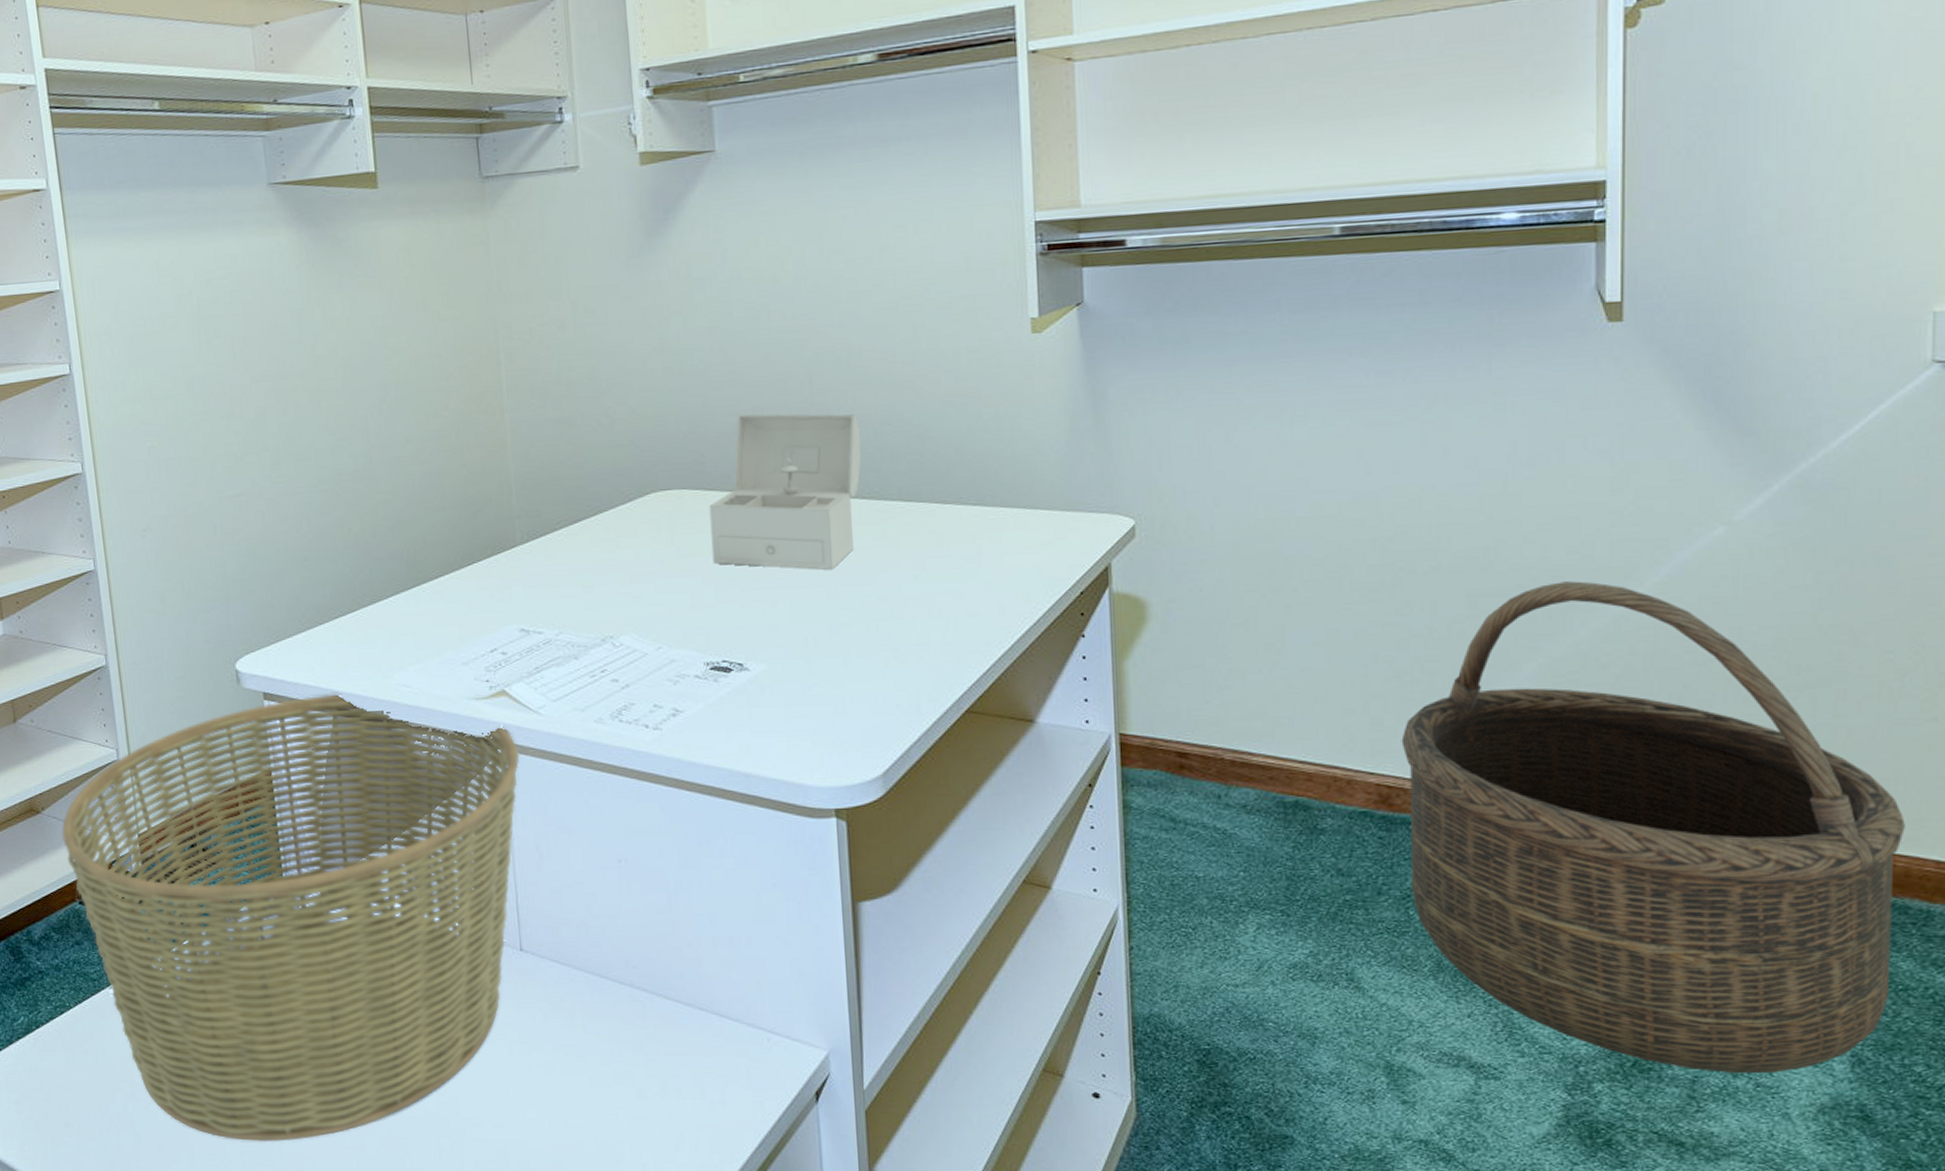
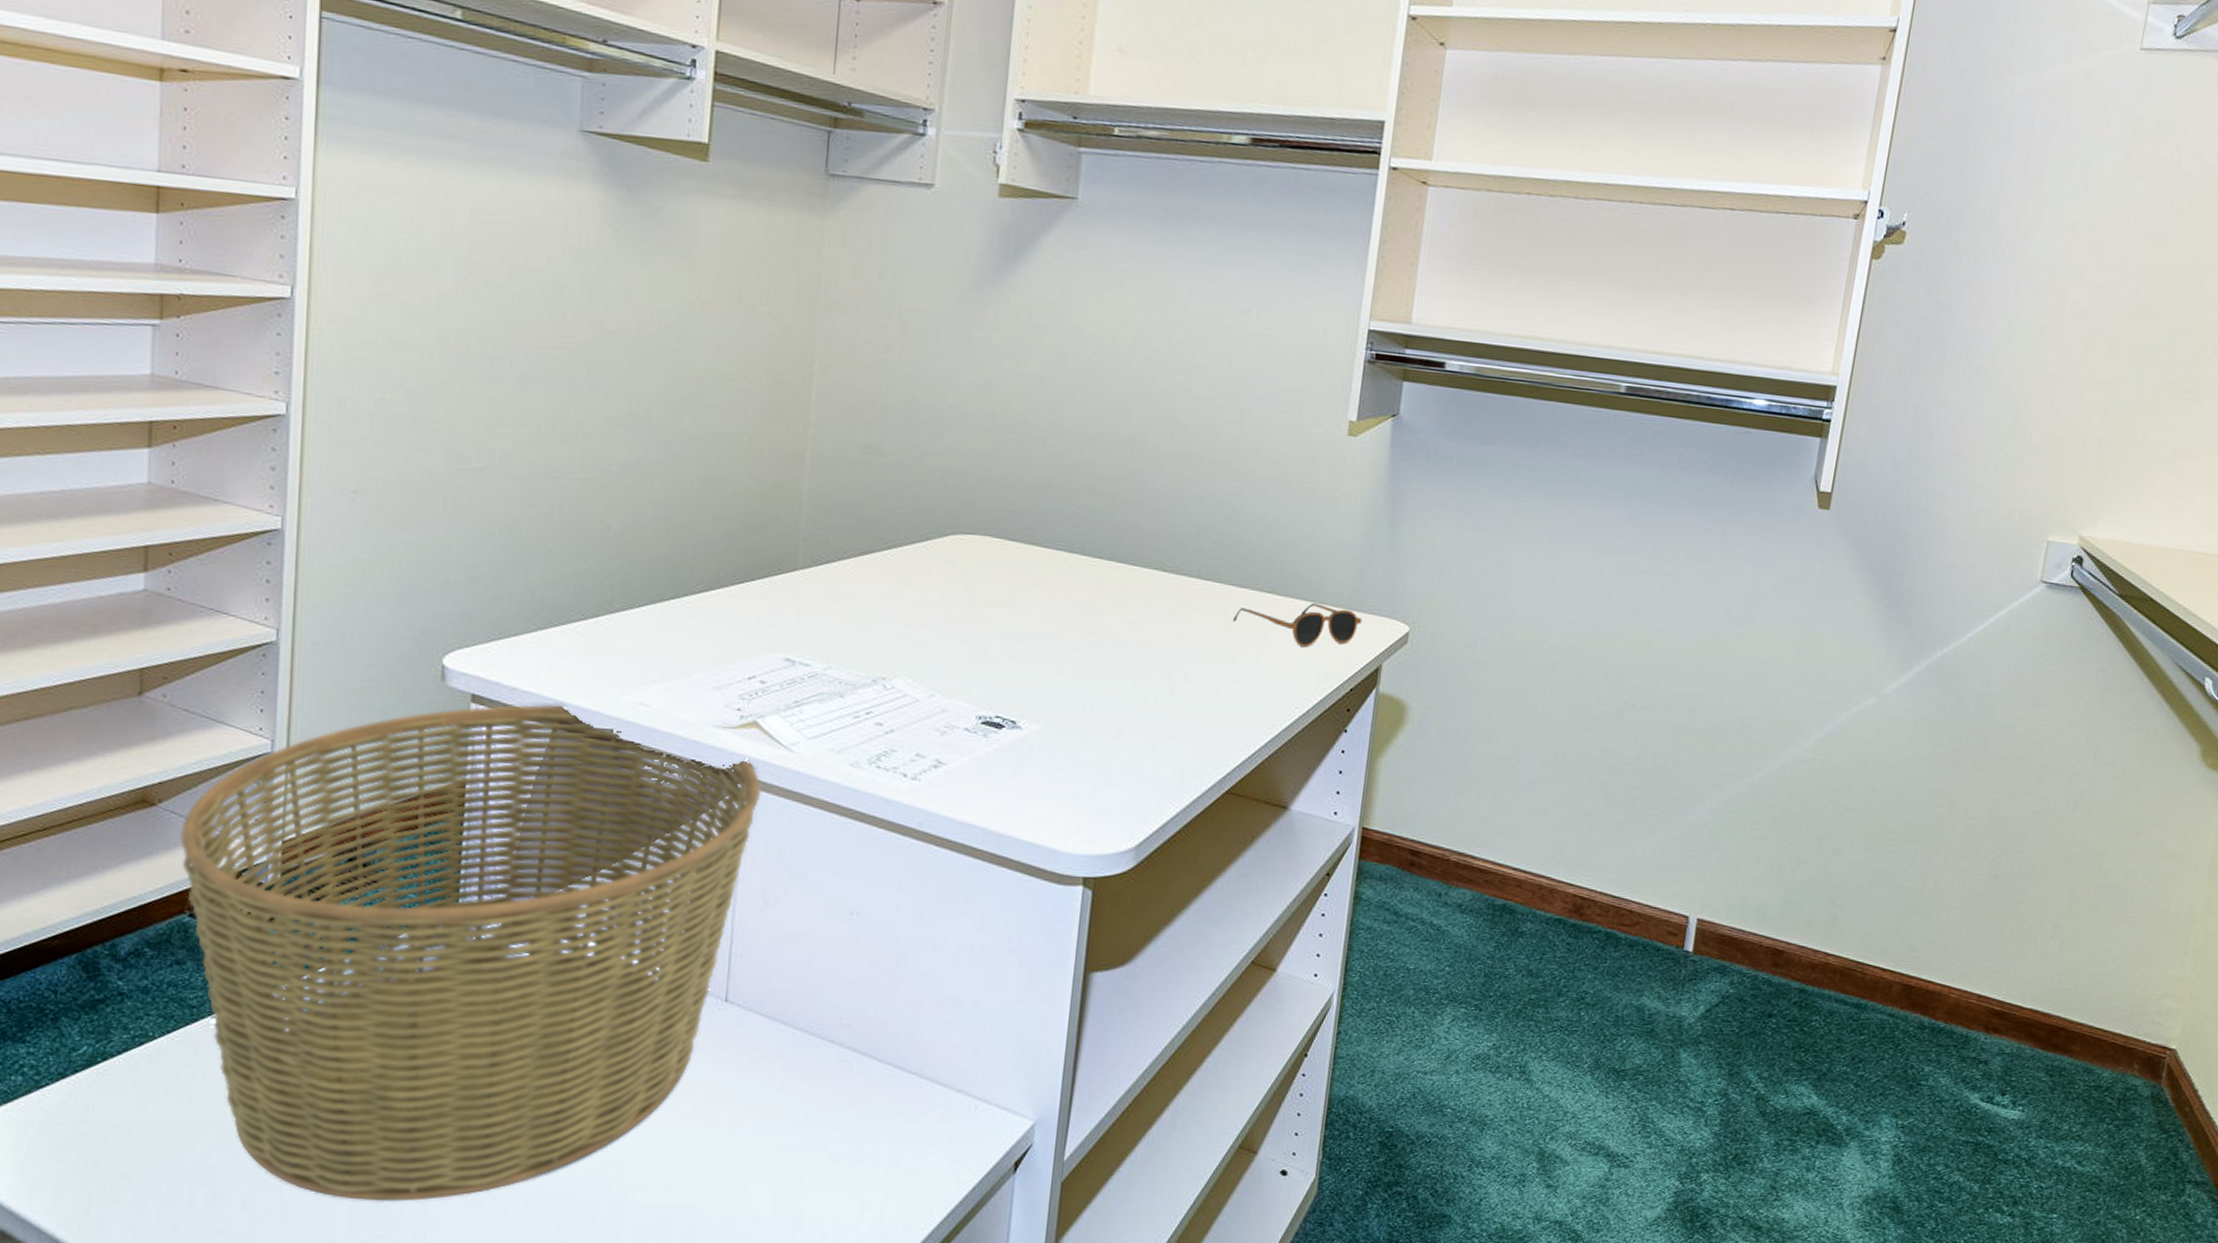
jewelry box: present [709,414,862,571] -> none [1003,469,1173,639]
sunglasses: none [943,509,1081,556] -> present [1233,603,1363,648]
basket: present [1401,581,1905,1074] -> none [1585,729,1963,1168]

